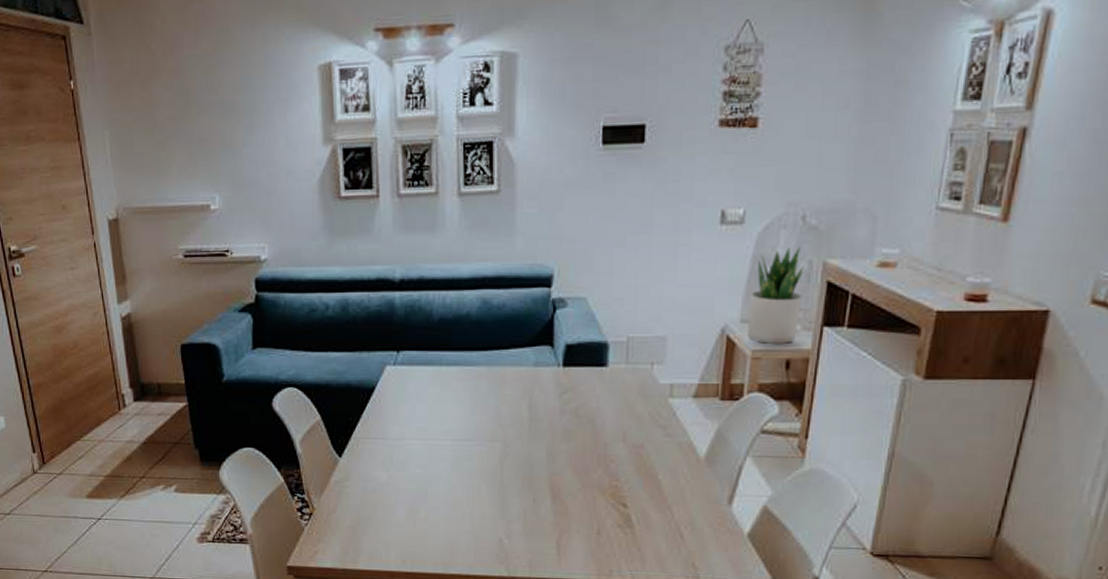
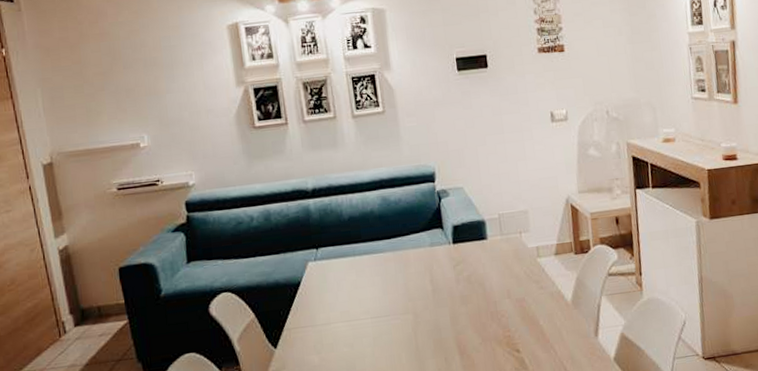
planter: present [747,248,806,344] -> none [581,134,619,207]

